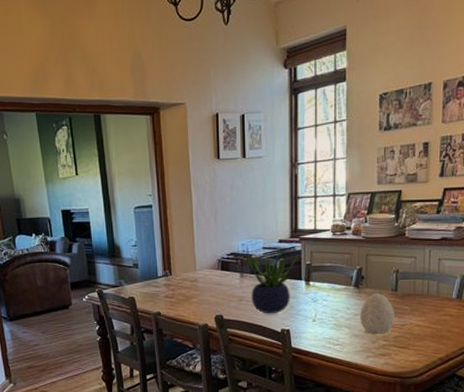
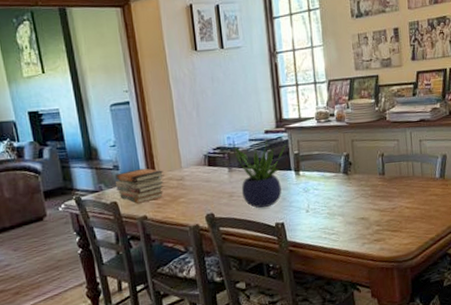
book stack: none [134,268,179,300] -> present [115,168,164,204]
decorative egg: present [360,293,395,334] -> none [352,178,386,220]

